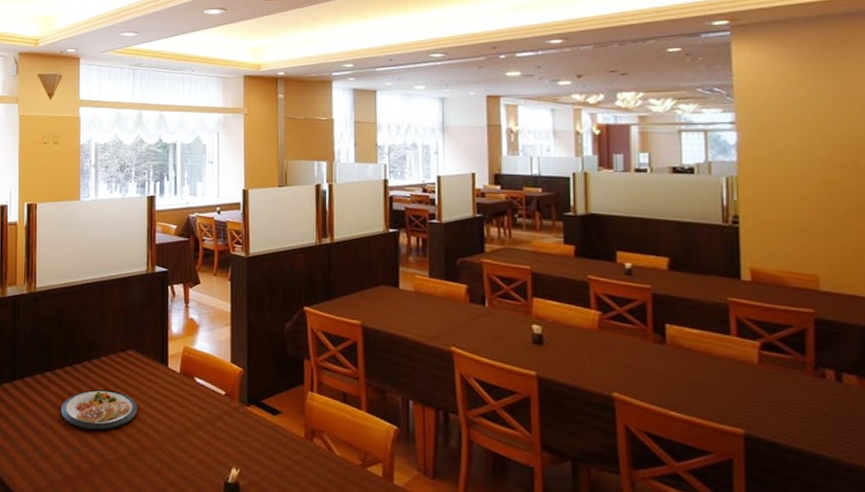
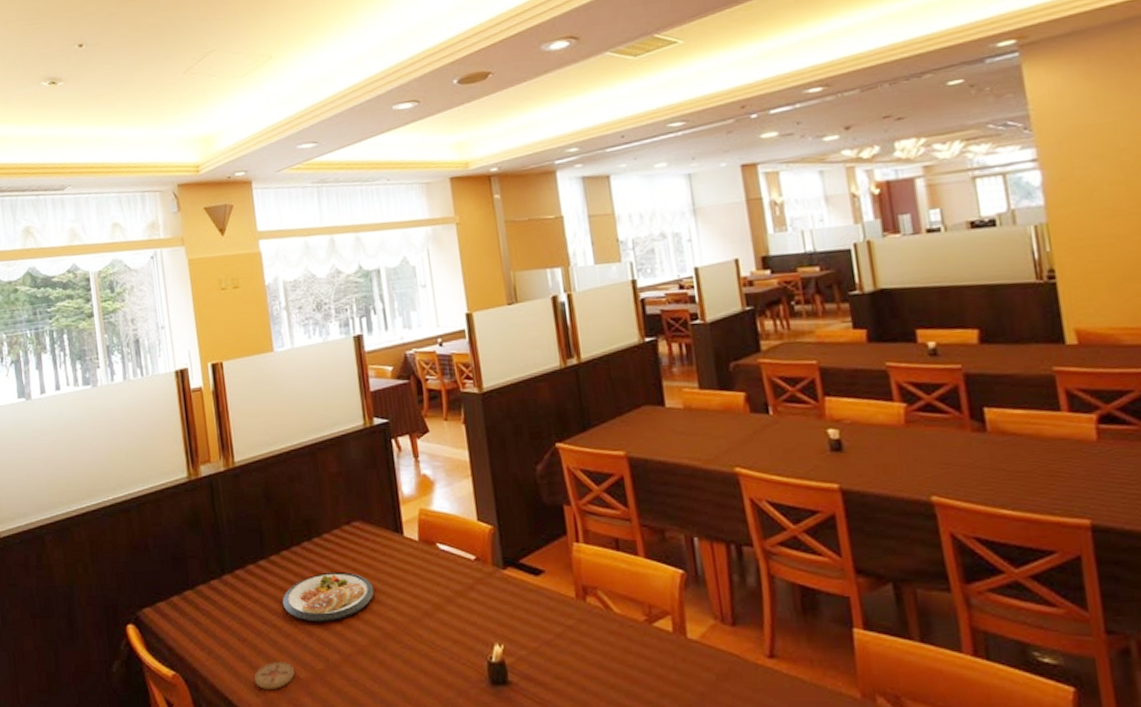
coaster: none [29,458,63,481] -> present [253,662,295,689]

